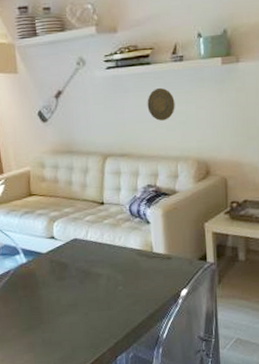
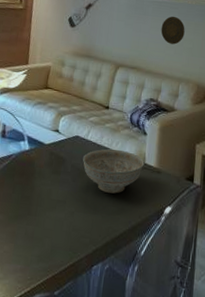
decorative bowl: none [85,243,153,288] -> present [82,149,145,194]

